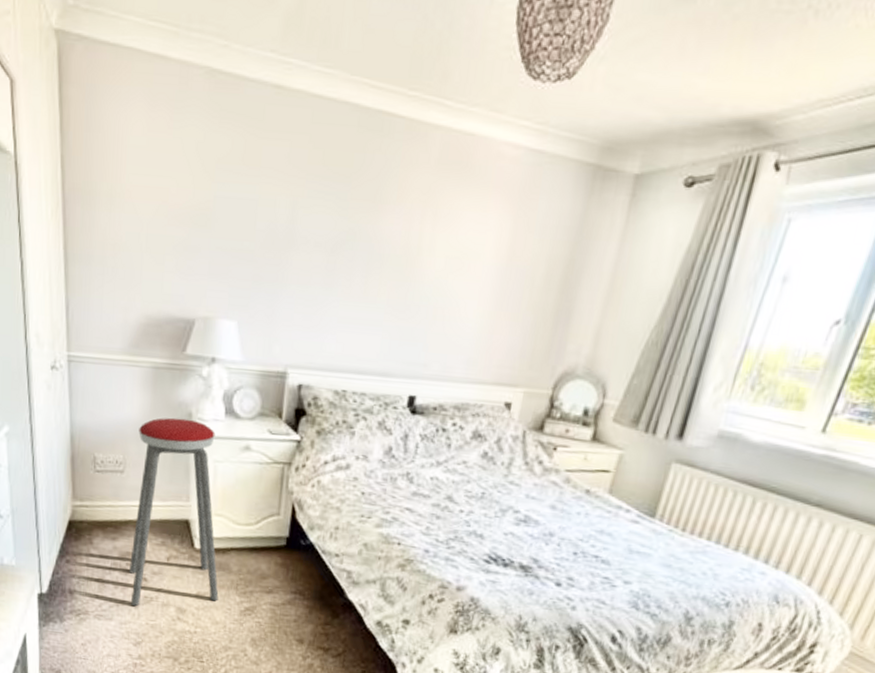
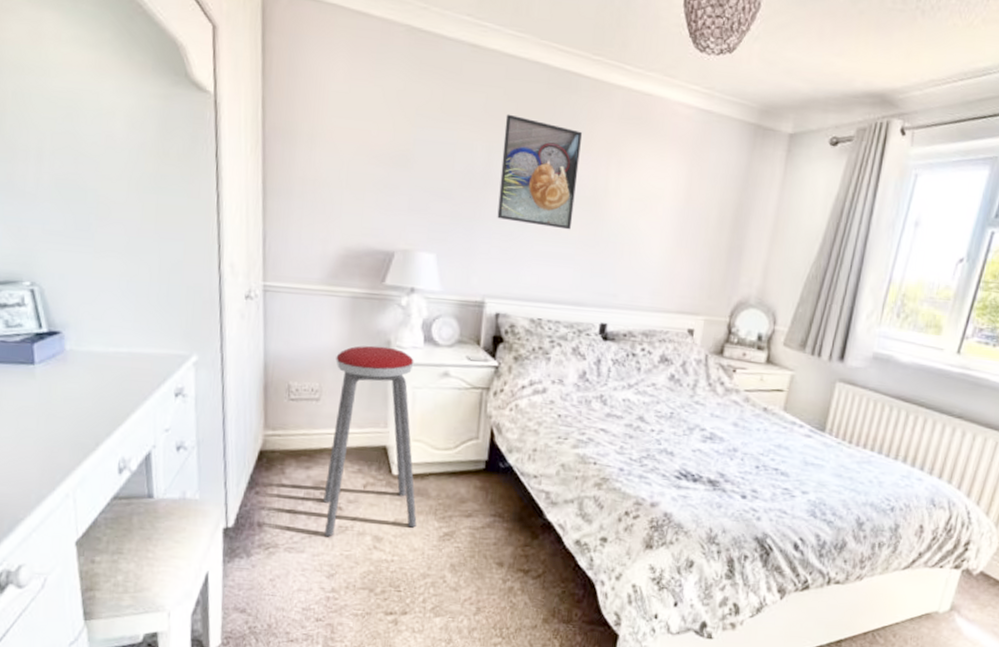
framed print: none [301,163,395,293] -> present [497,114,583,230]

